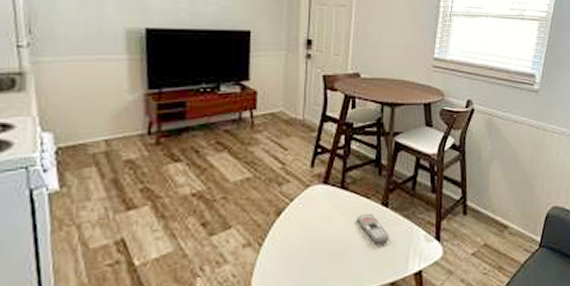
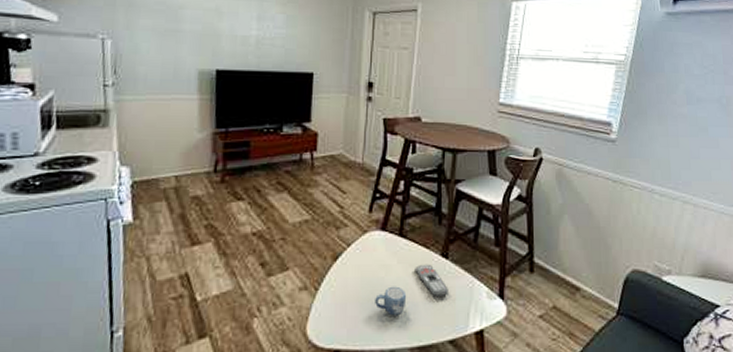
mug: none [319,236,350,265] -> present [375,286,407,316]

